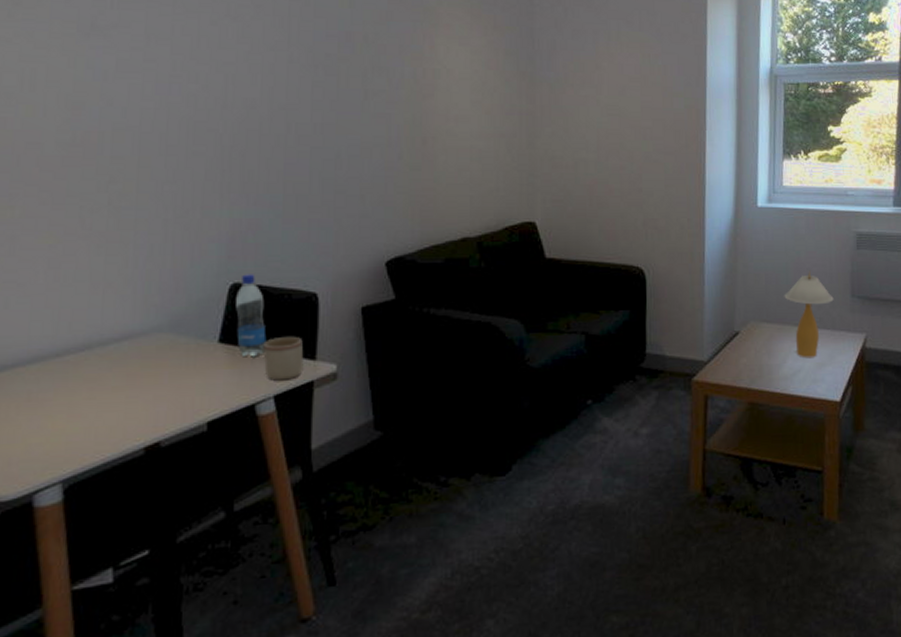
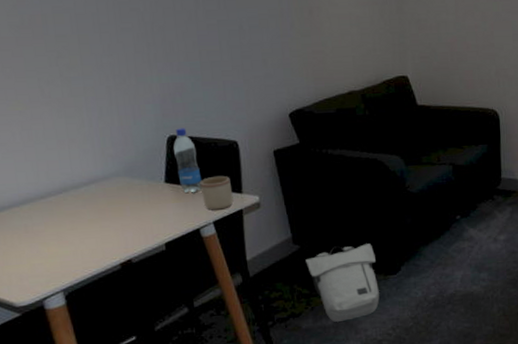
backpack: none [388,433,481,539] -> present [305,243,380,322]

